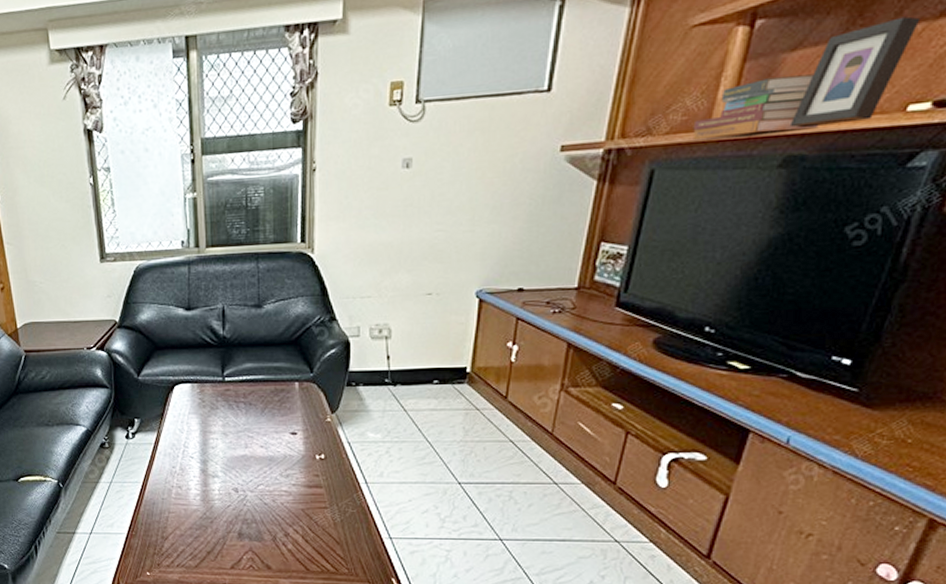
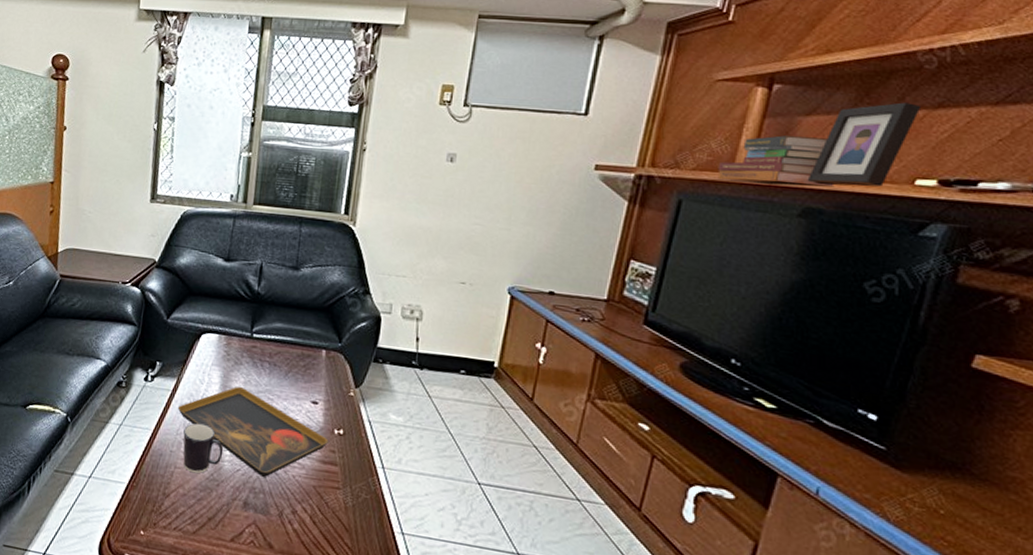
decorative tray: none [163,429,311,508] -> present [178,386,329,477]
mug: none [171,469,212,515] -> present [183,422,224,474]

